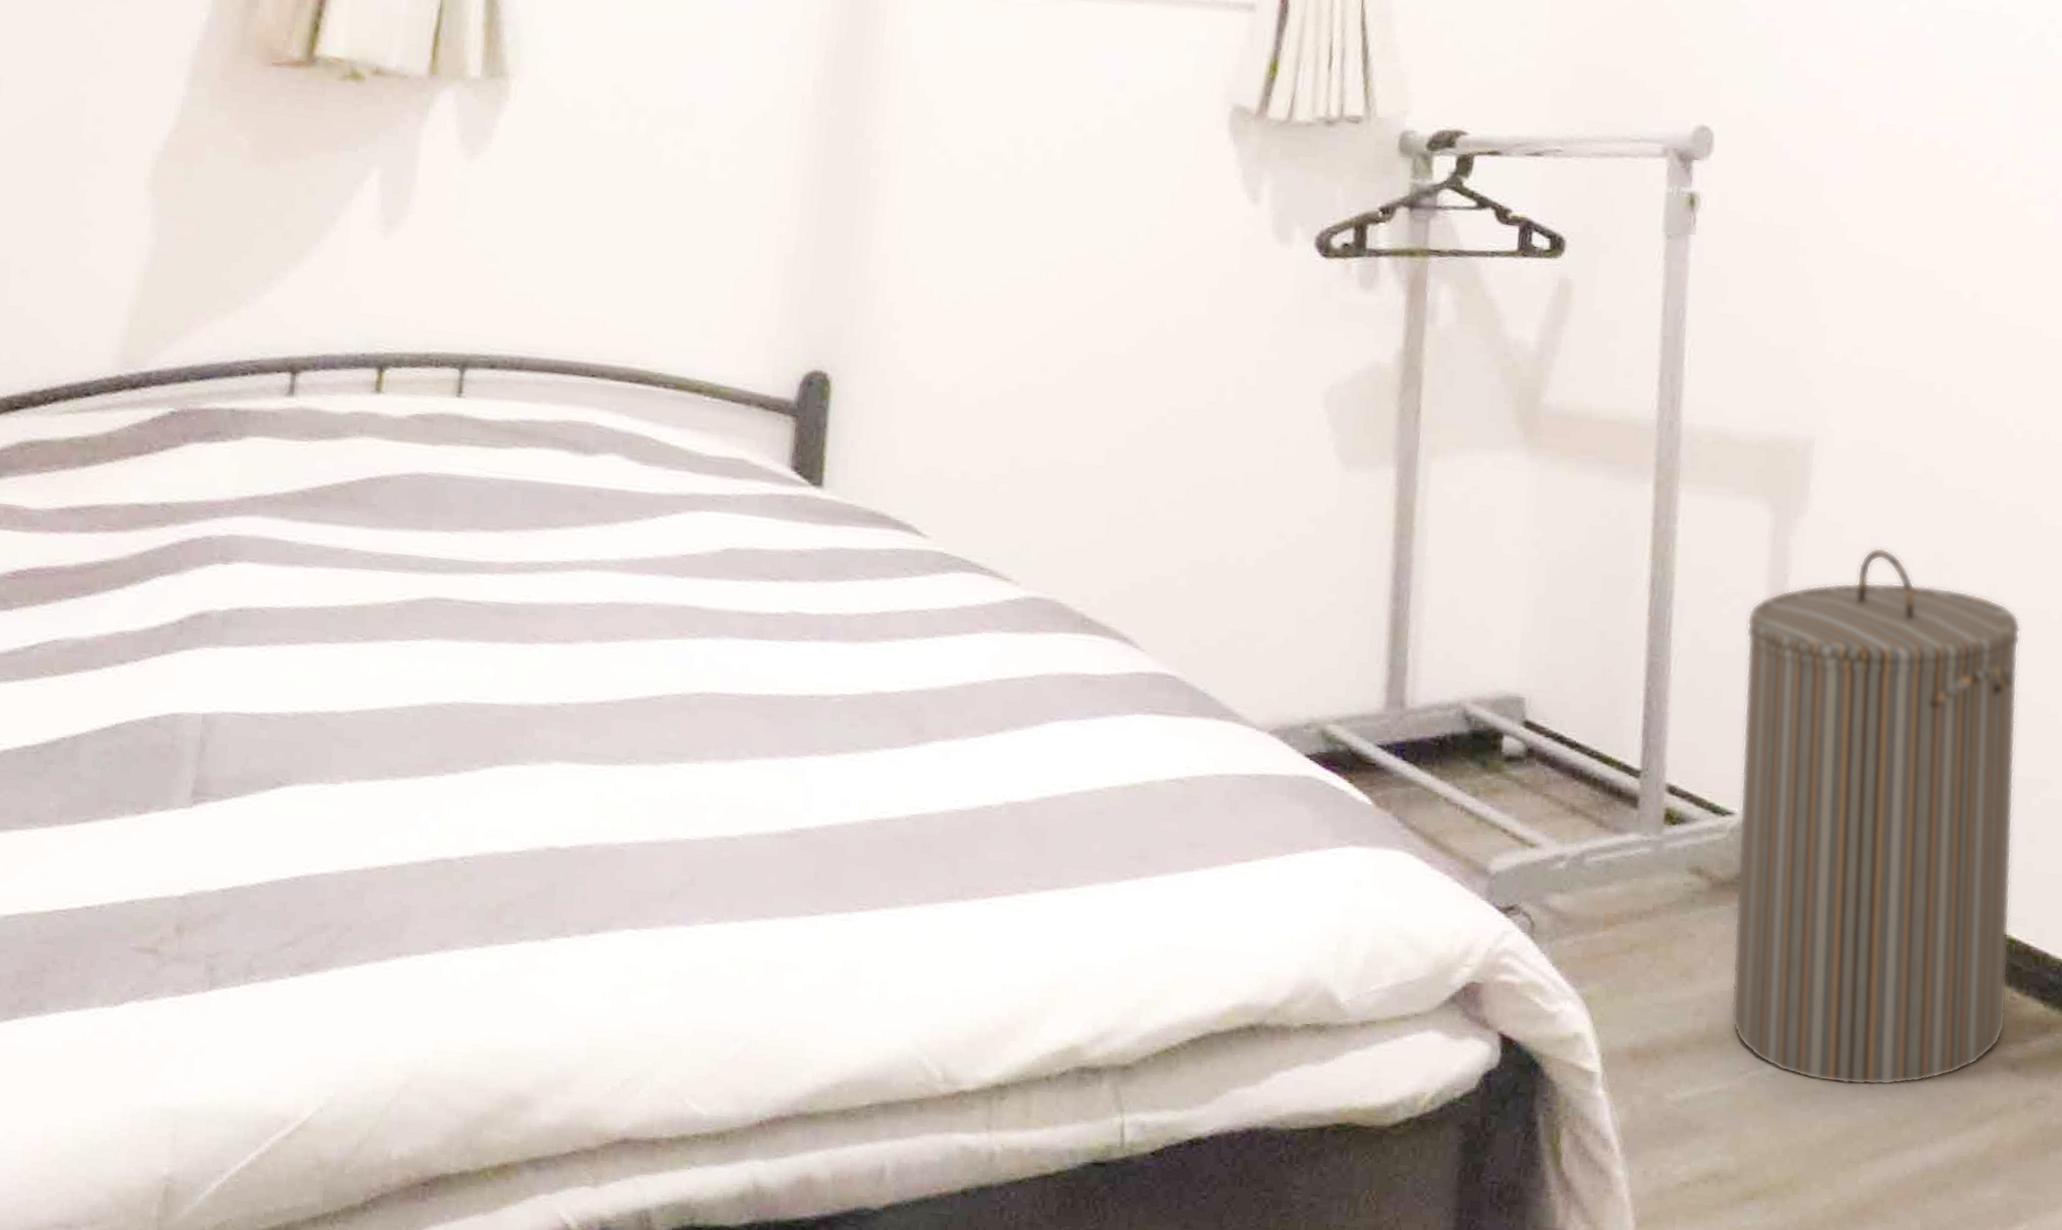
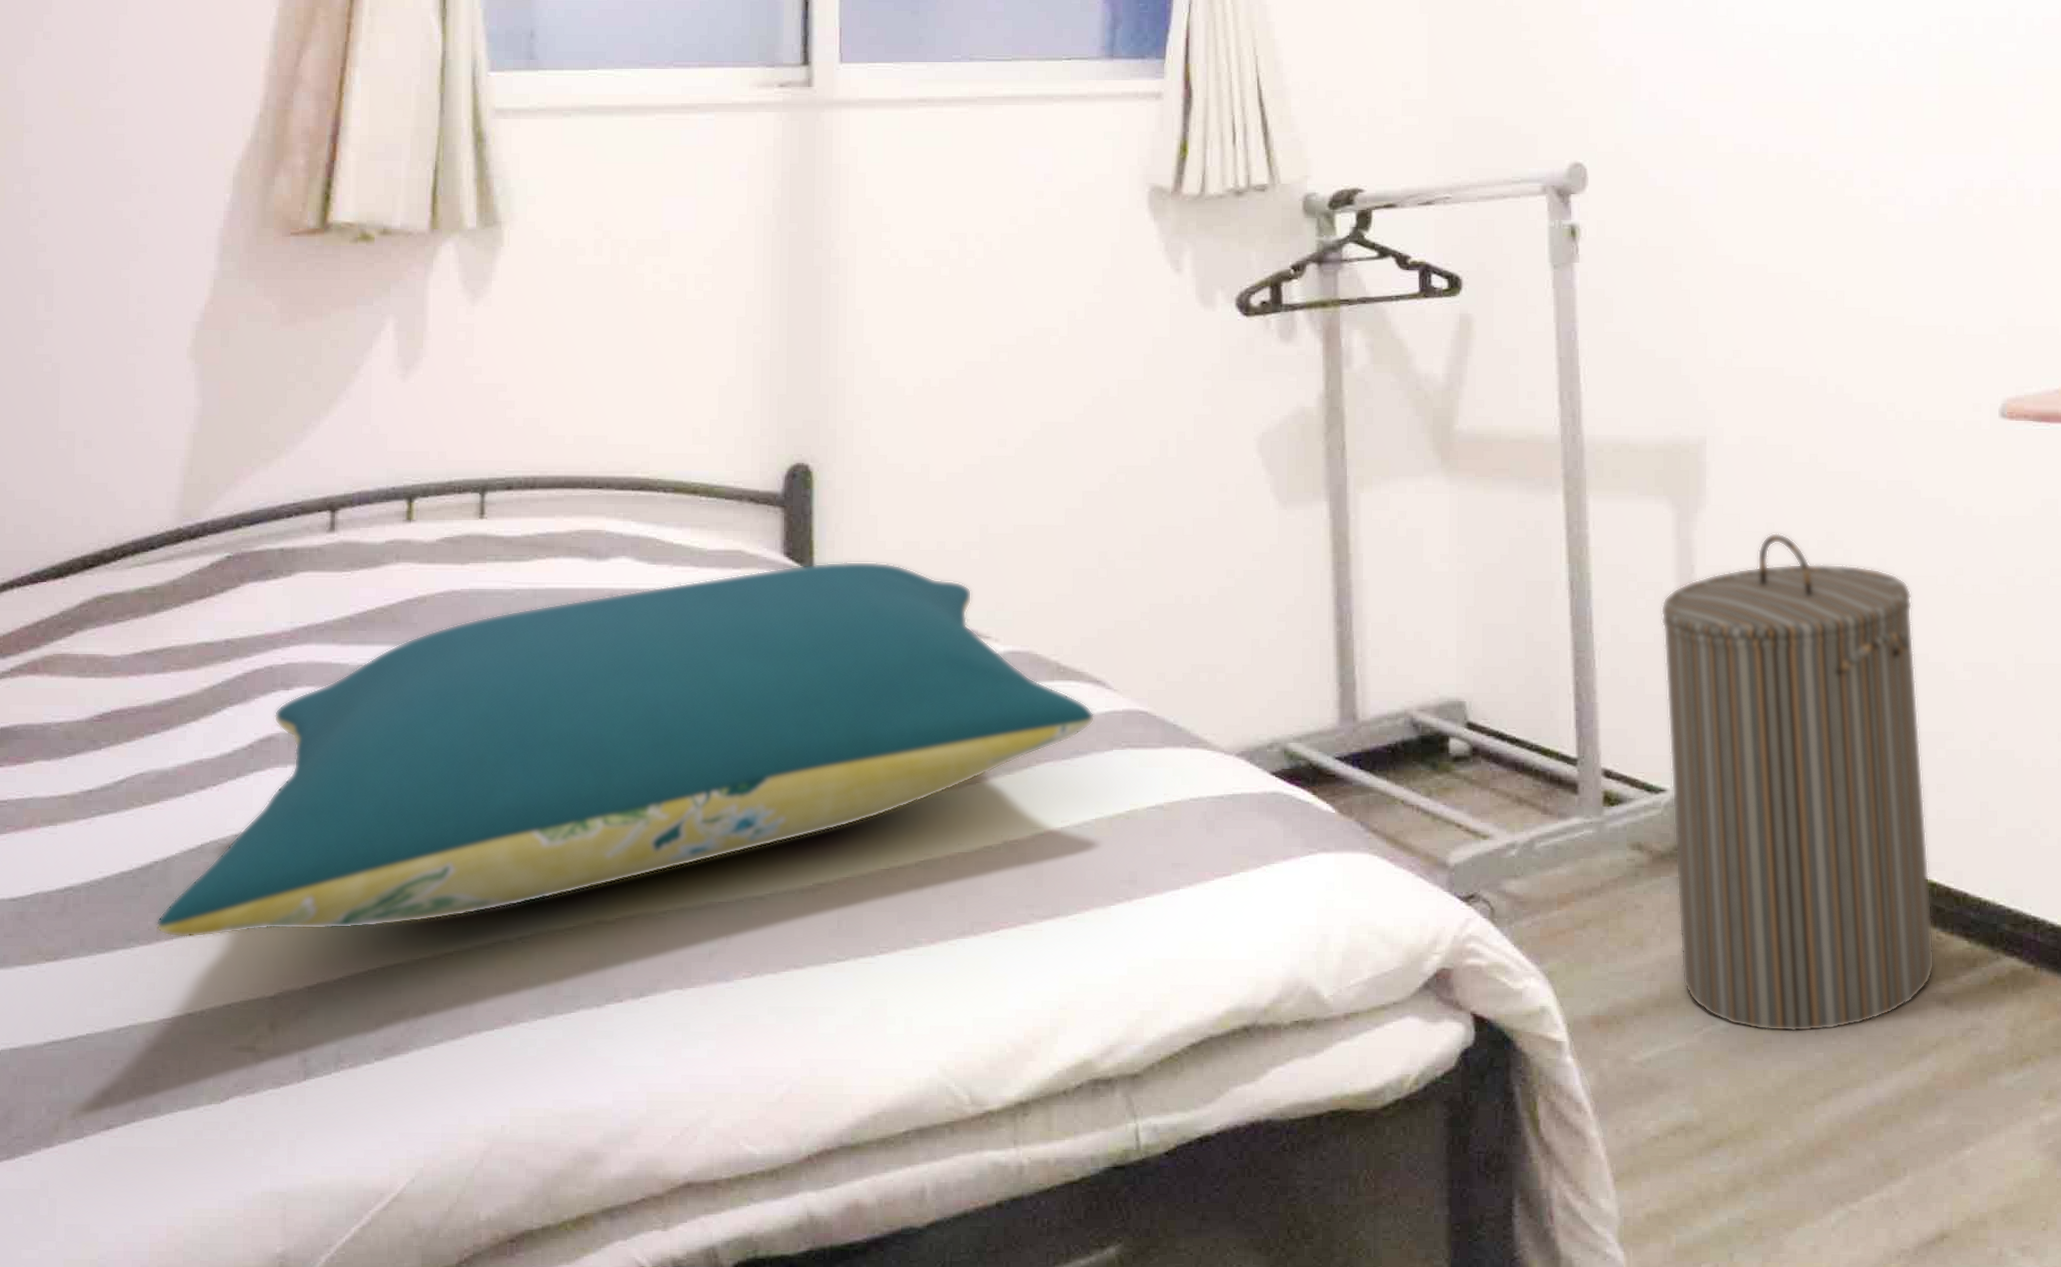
pillow: none [57,481,1119,832] -> present [155,561,1095,938]

